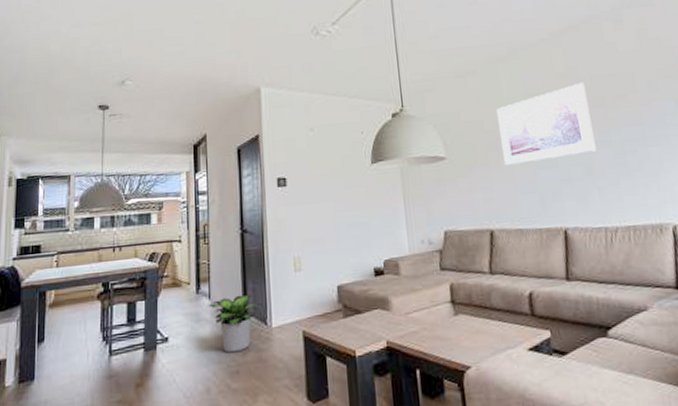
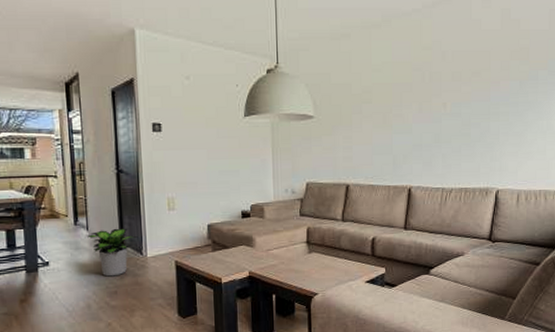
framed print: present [496,82,597,166] -> none [364,56,447,129]

